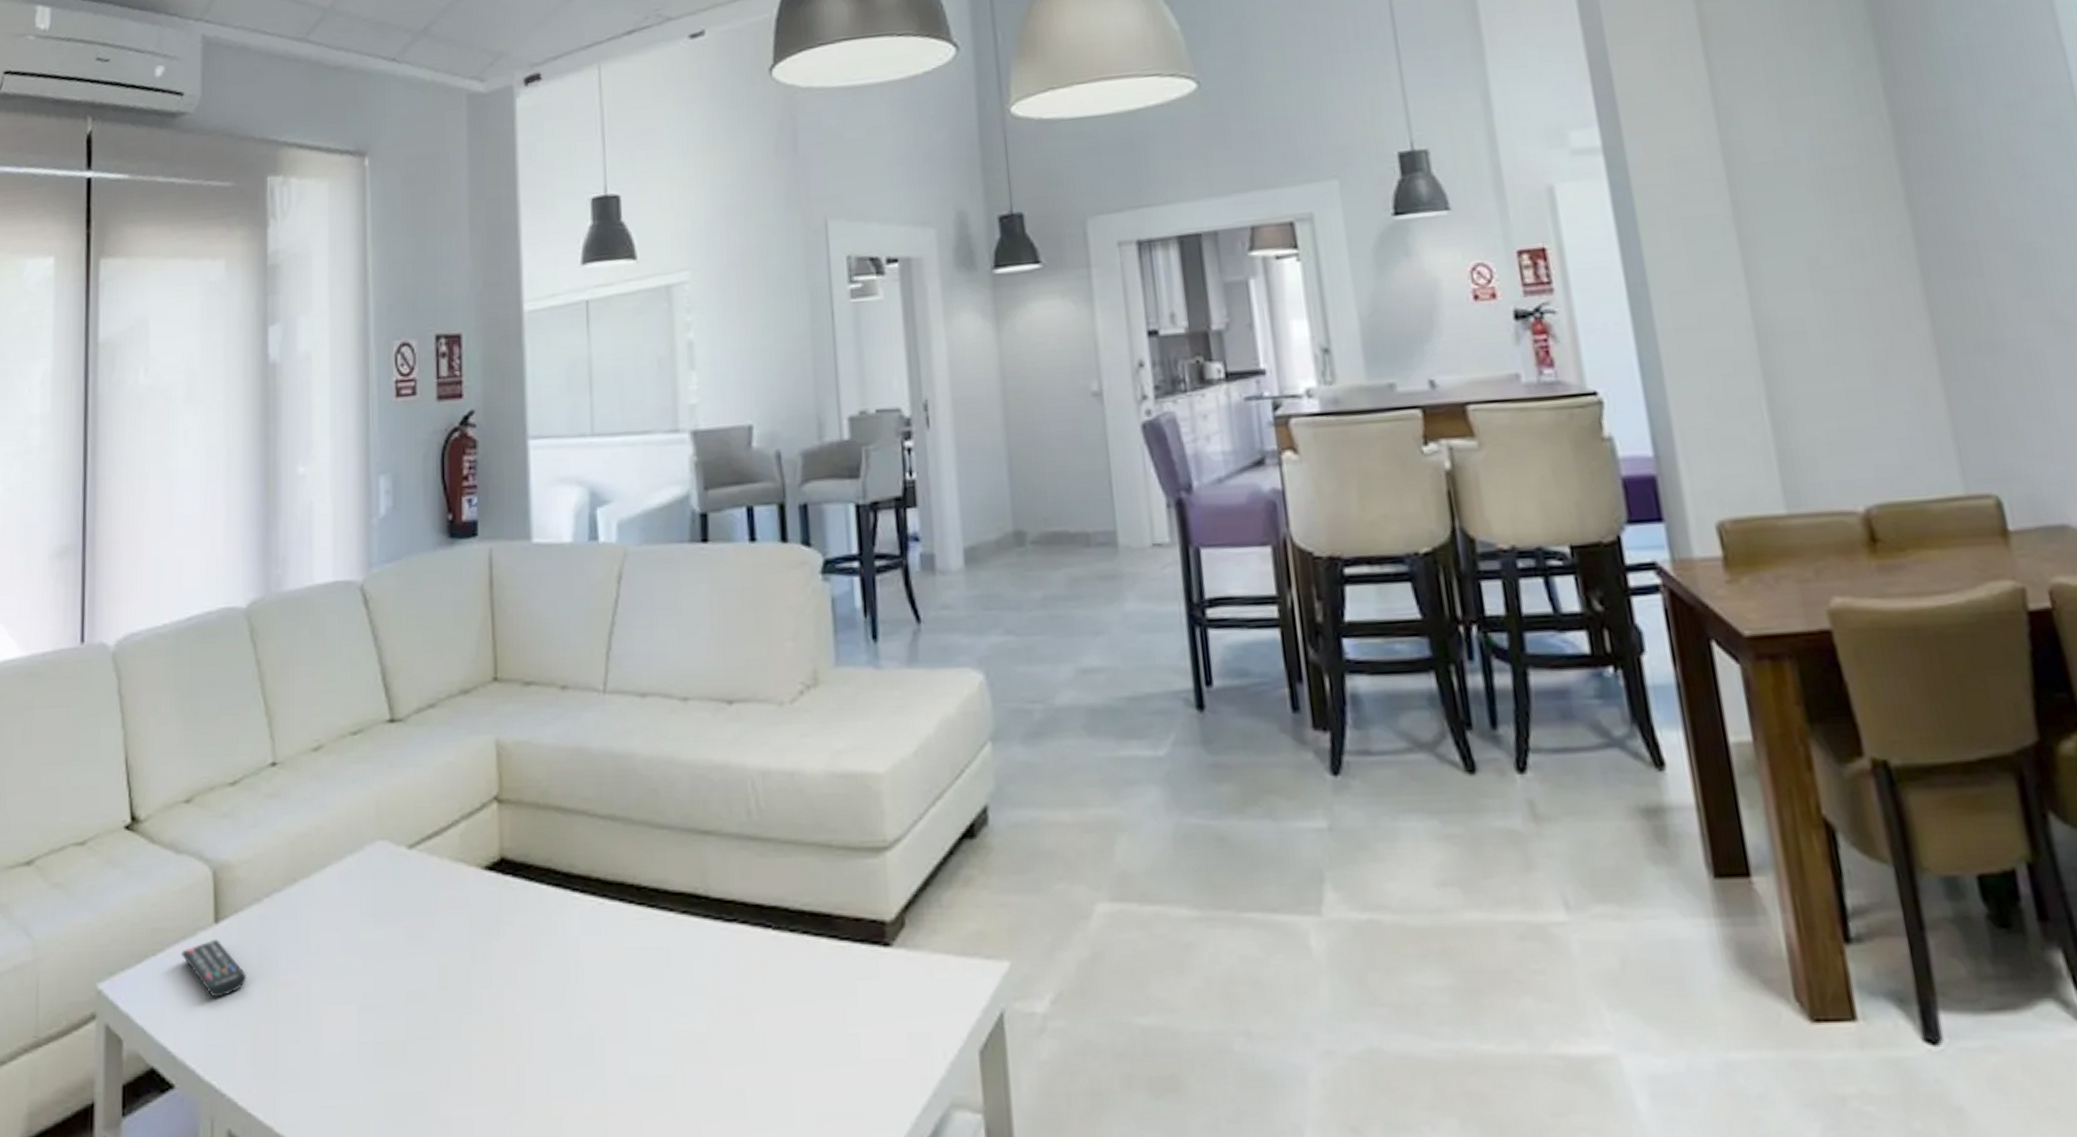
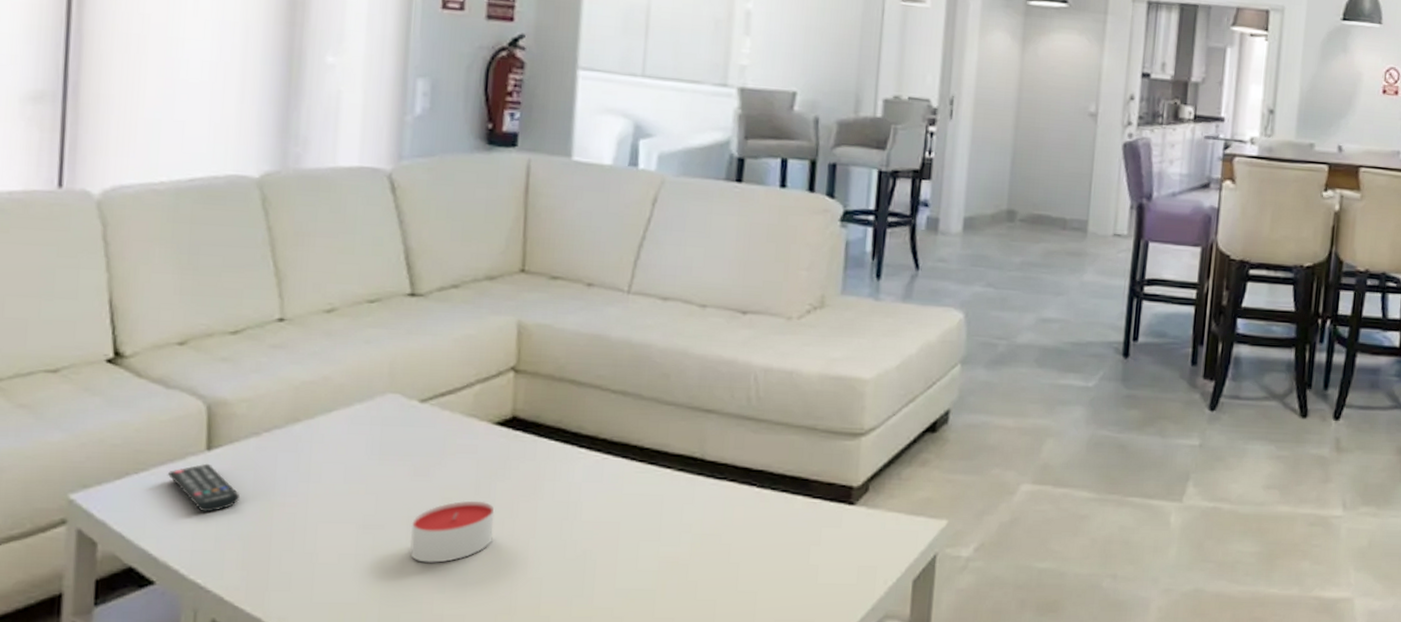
candle: none [410,967,493,1050] -> present [410,500,495,563]

